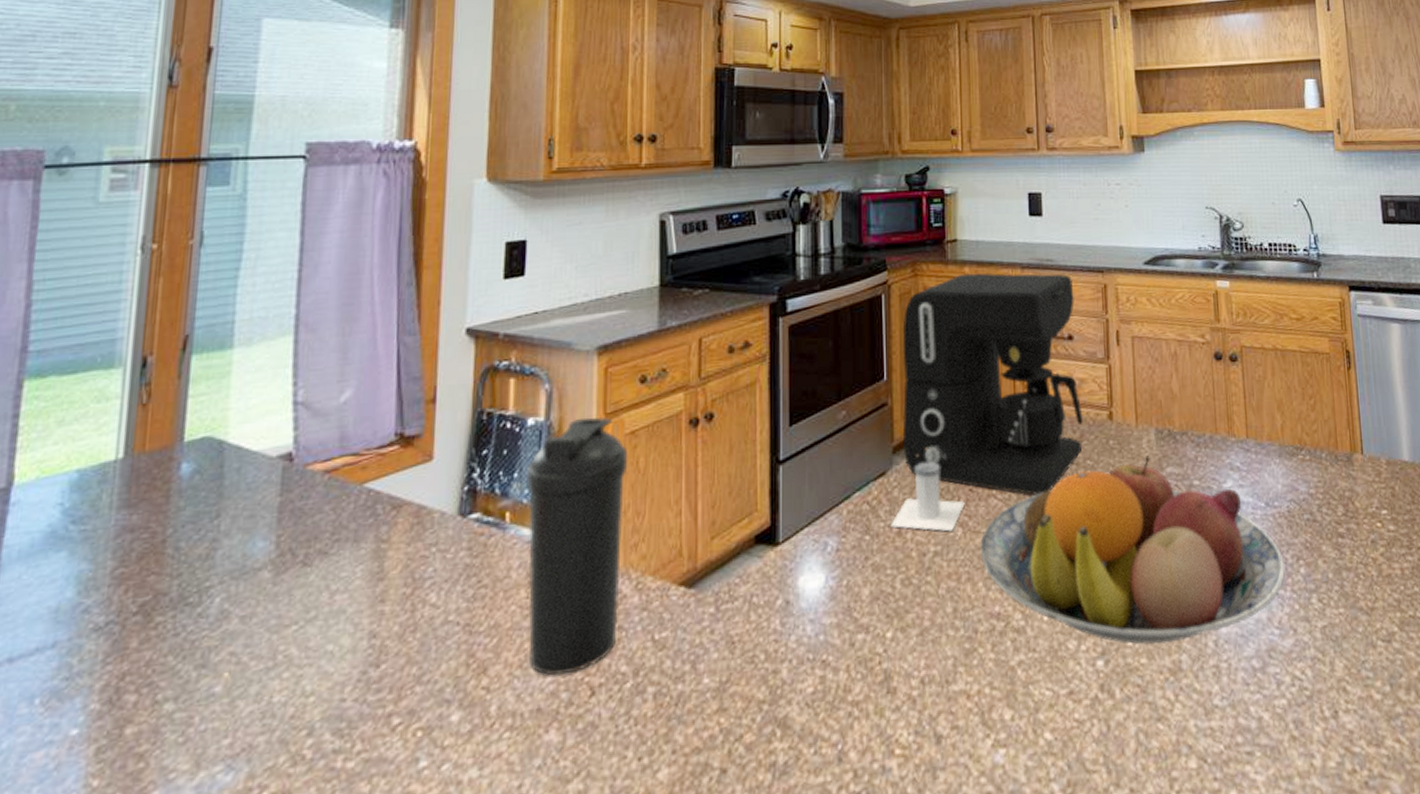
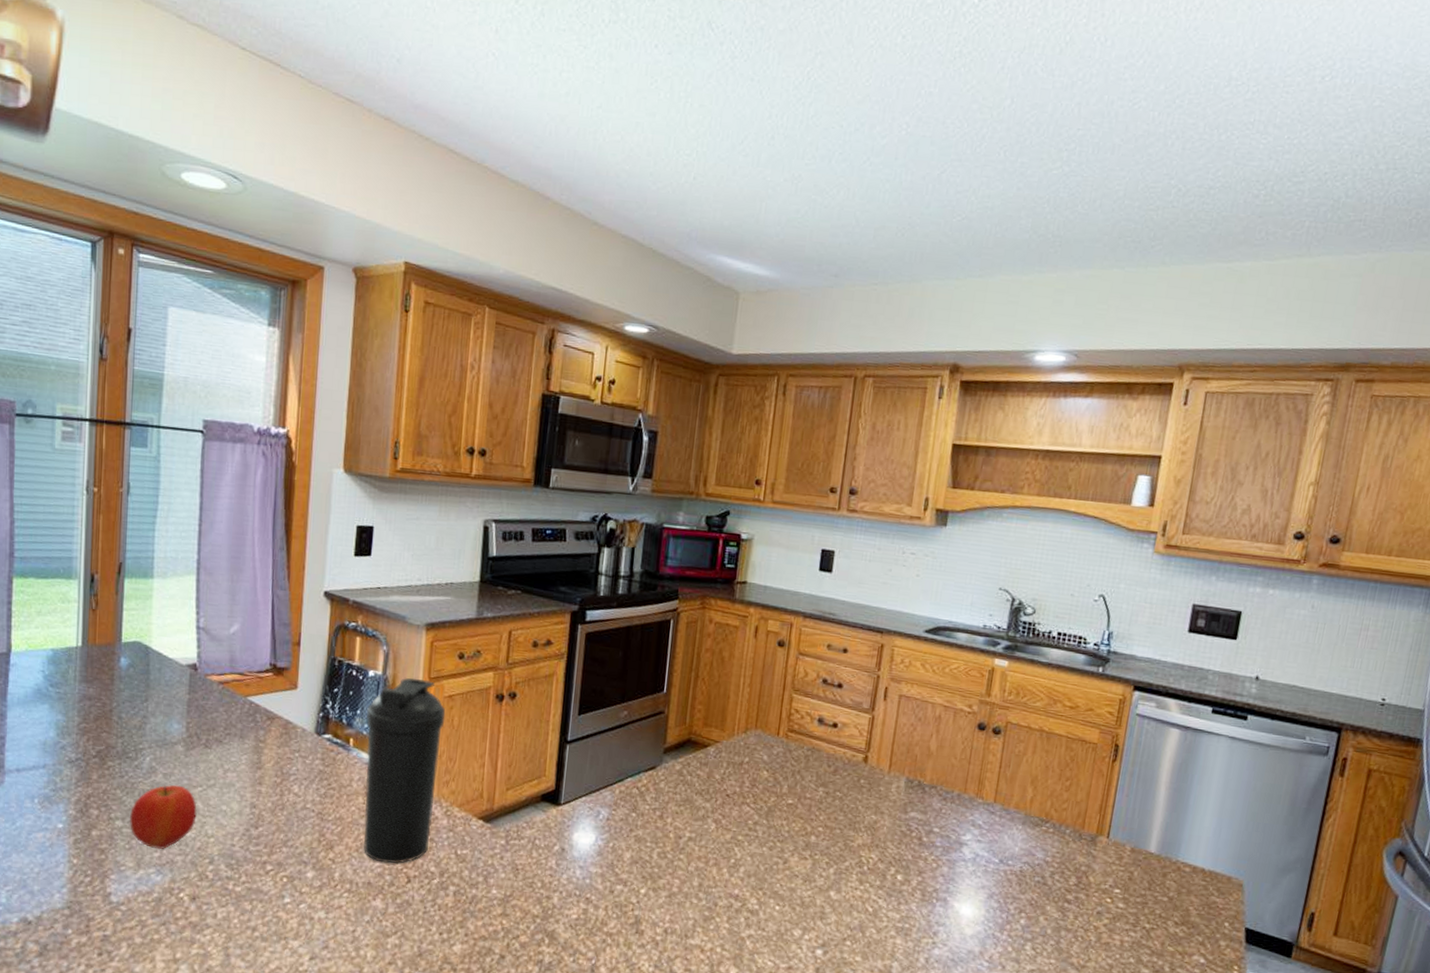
apple: none [186,628,290,733] -> present [130,784,197,850]
salt shaker: present [890,461,965,532] -> none [654,765,721,825]
coffee maker: present [902,272,1083,496] -> none [673,613,851,811]
fruit bowl: present [980,456,1285,645] -> none [728,799,1007,952]

